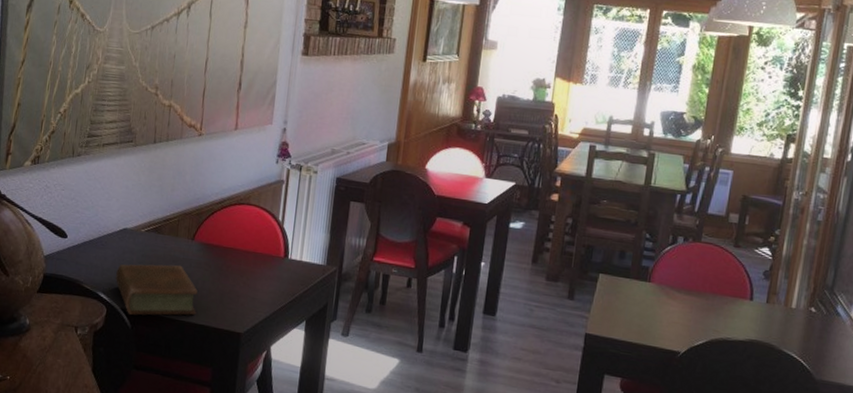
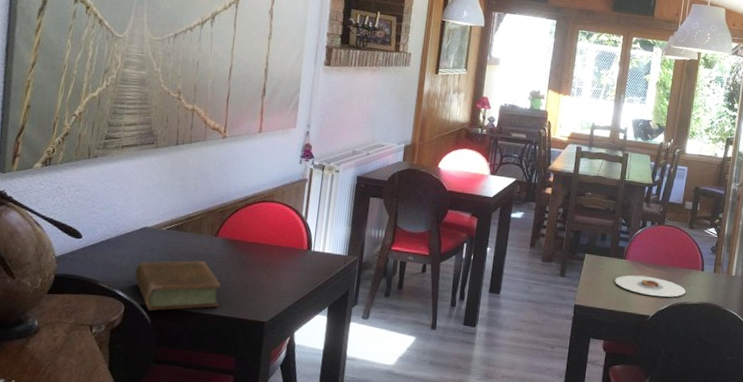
plate: none [635,301,729,331] -> present [614,275,686,297]

